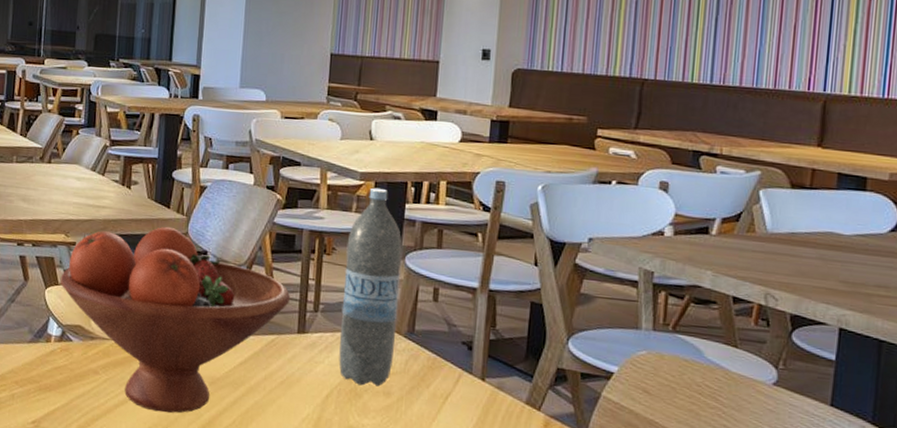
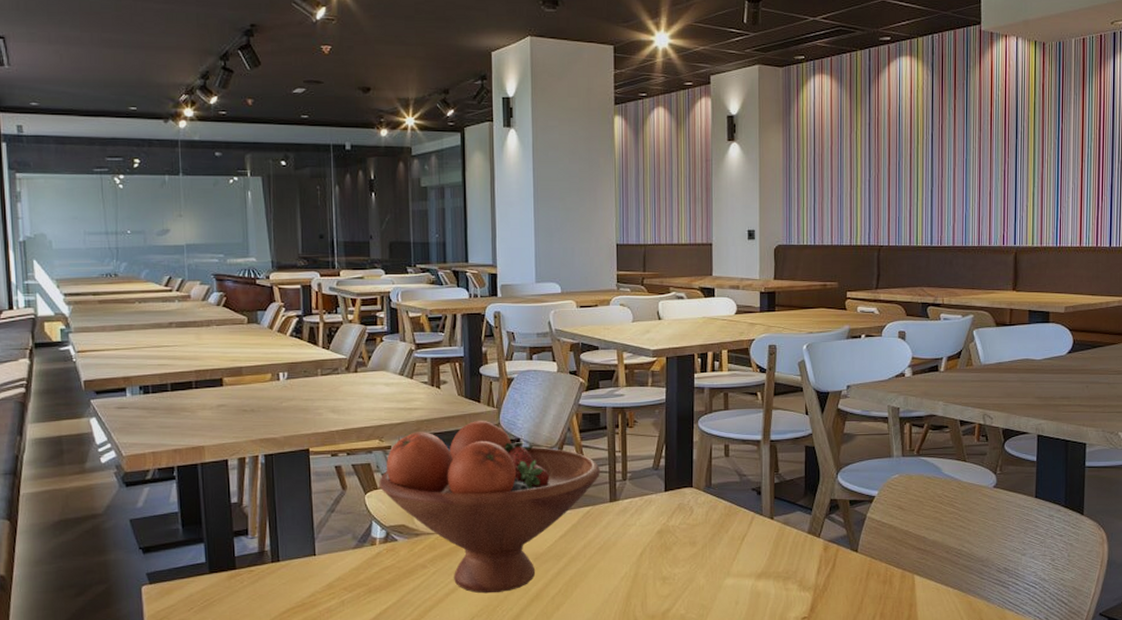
water bottle: present [339,187,403,387] -> none [646,362,696,540]

